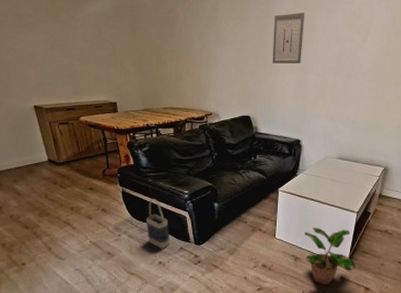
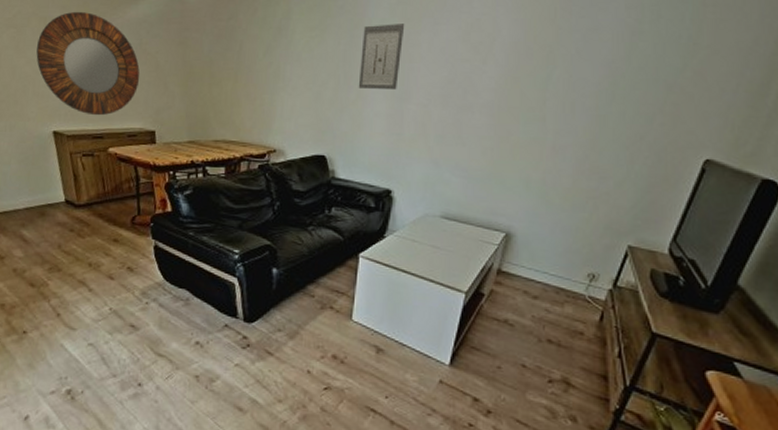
home mirror: none [15,8,102,92] -> present [36,11,140,116]
bag: present [145,199,171,249] -> none [182,258,213,325]
potted plant: present [304,227,355,285] -> none [392,309,460,390]

